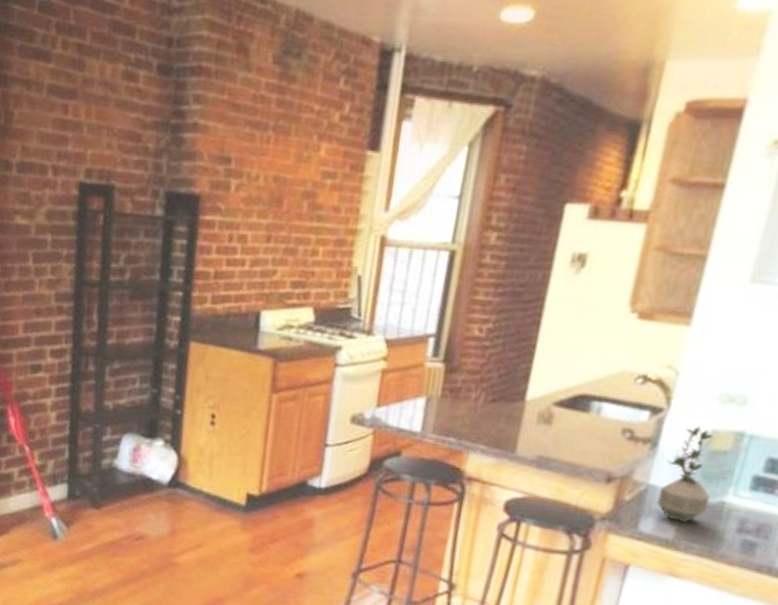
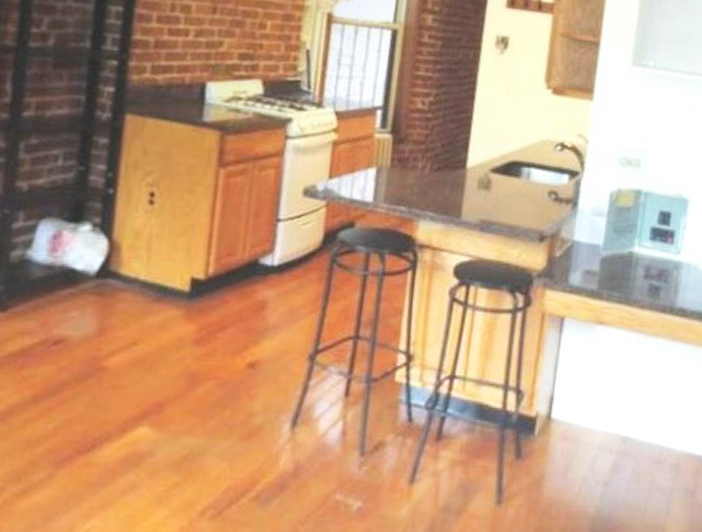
potted plant: present [657,426,714,522] -> none [581,186,622,273]

